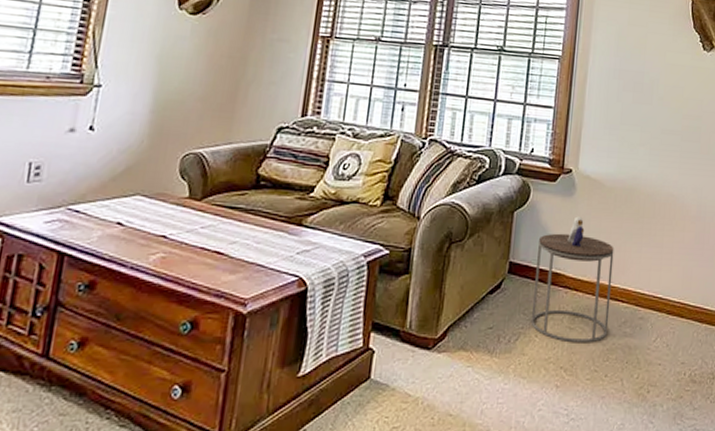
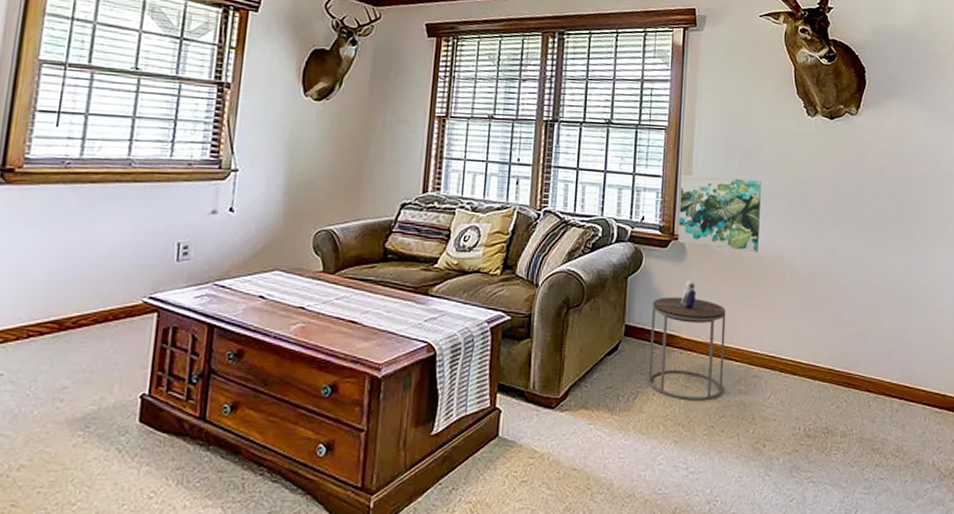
wall art: none [567,107,656,190] -> present [678,175,762,253]

